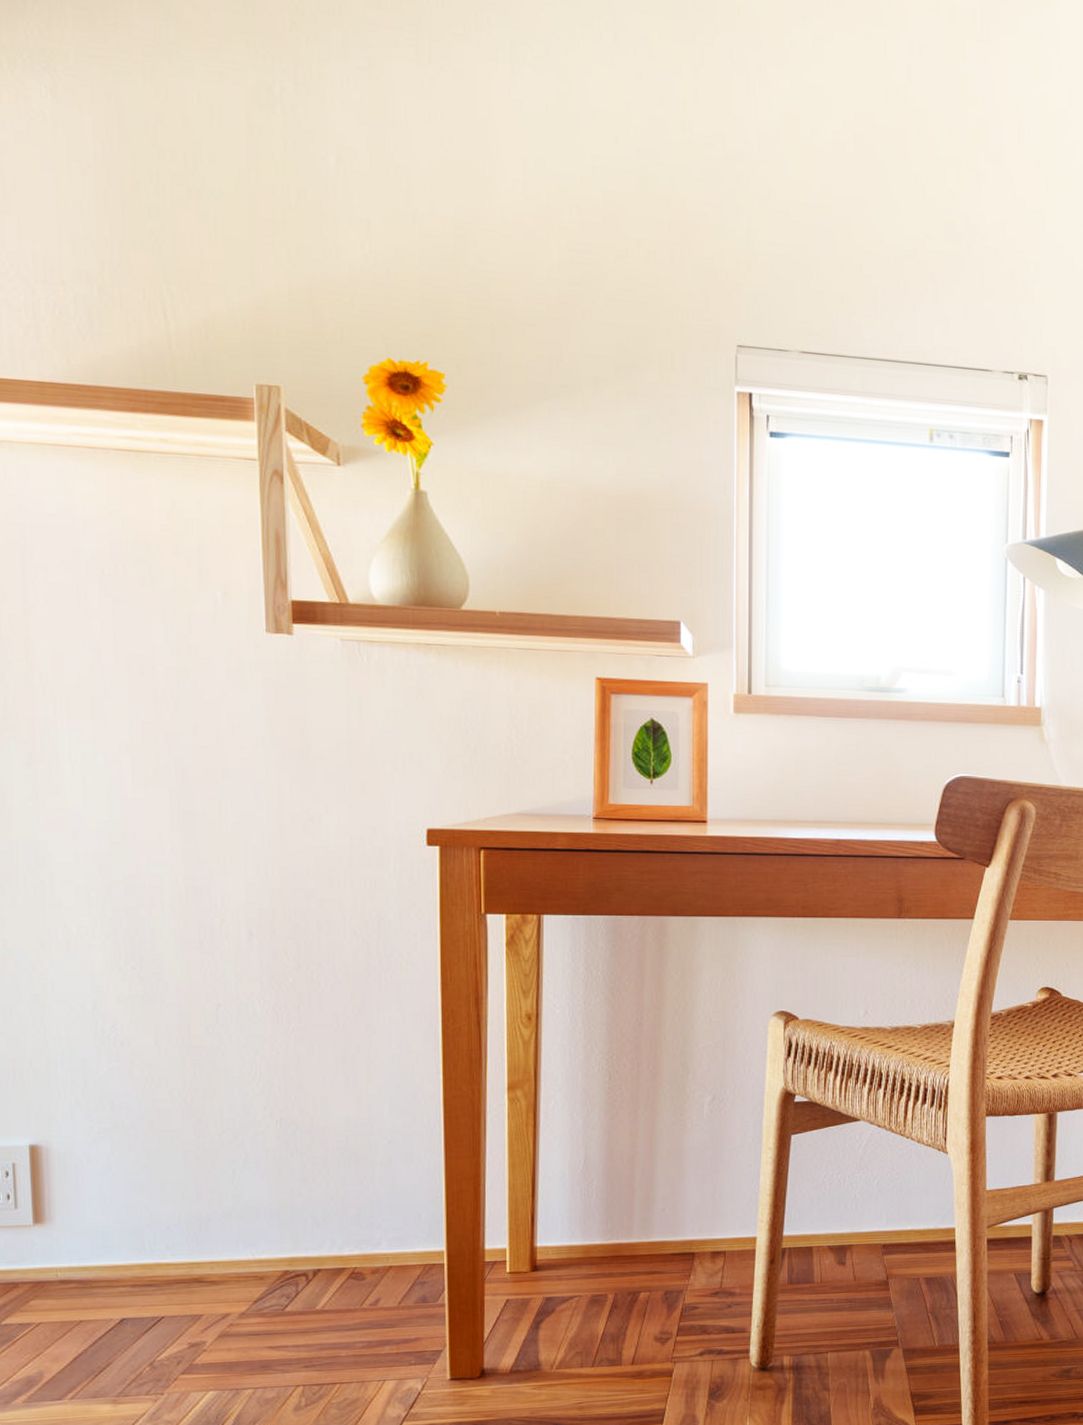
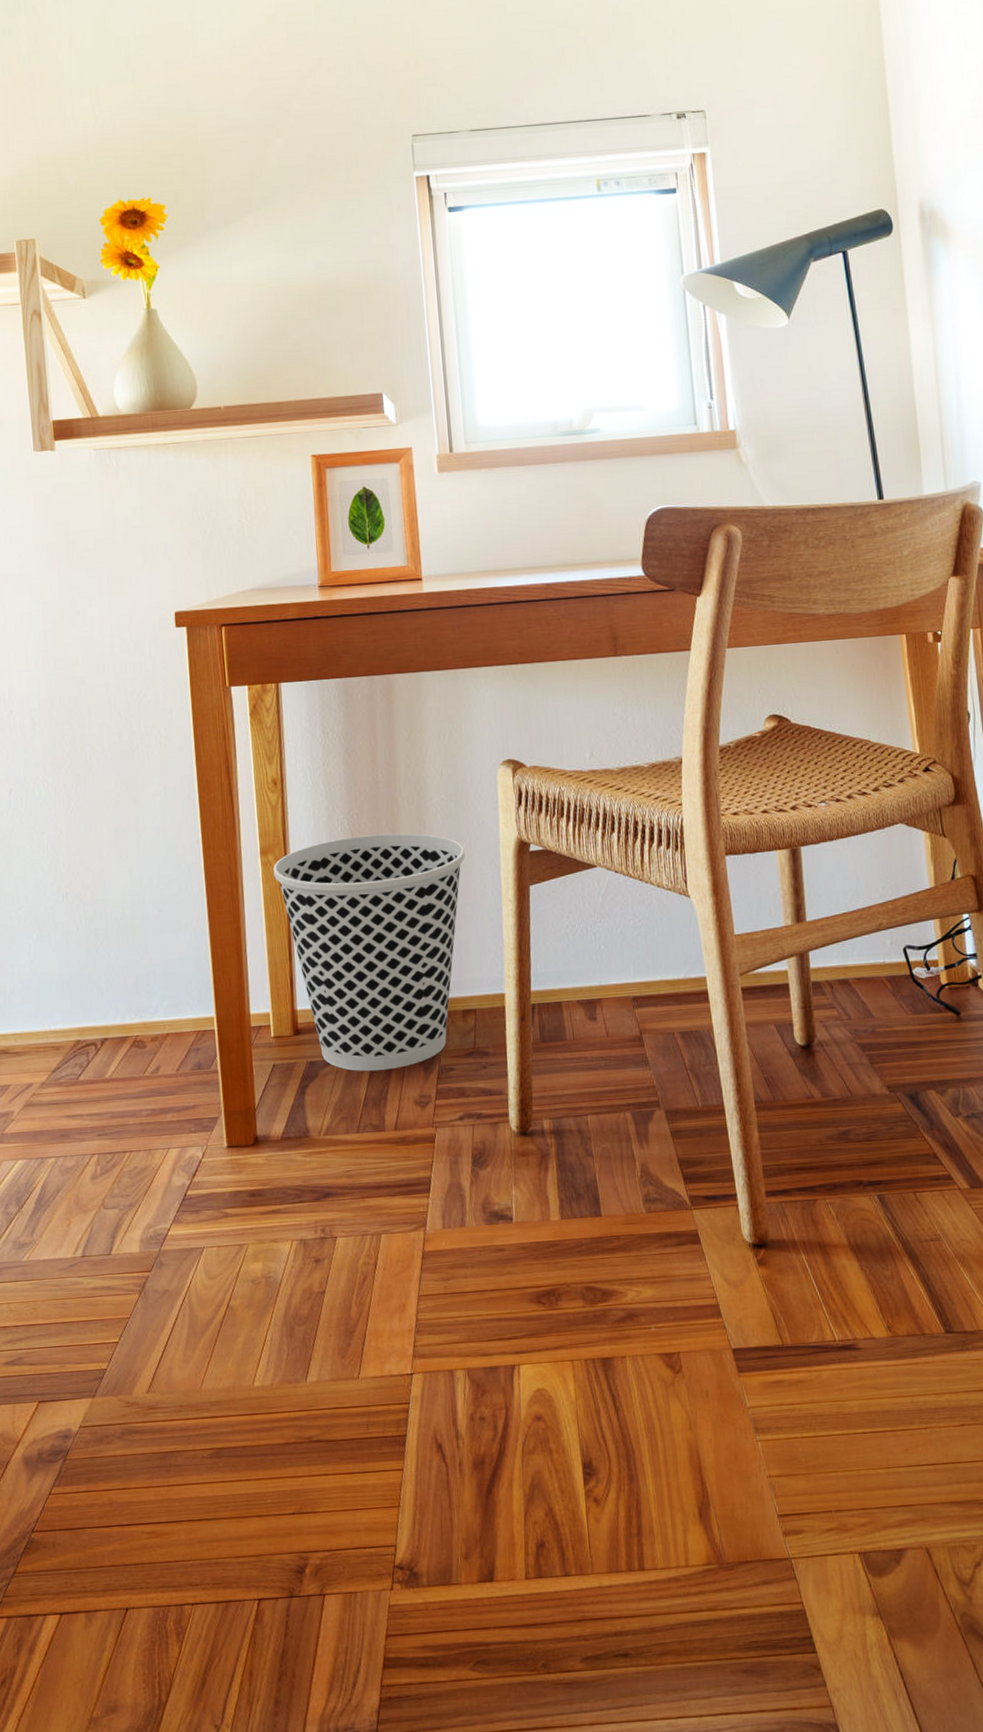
wastebasket: none [521,1076,728,1308] -> present [273,833,465,1072]

